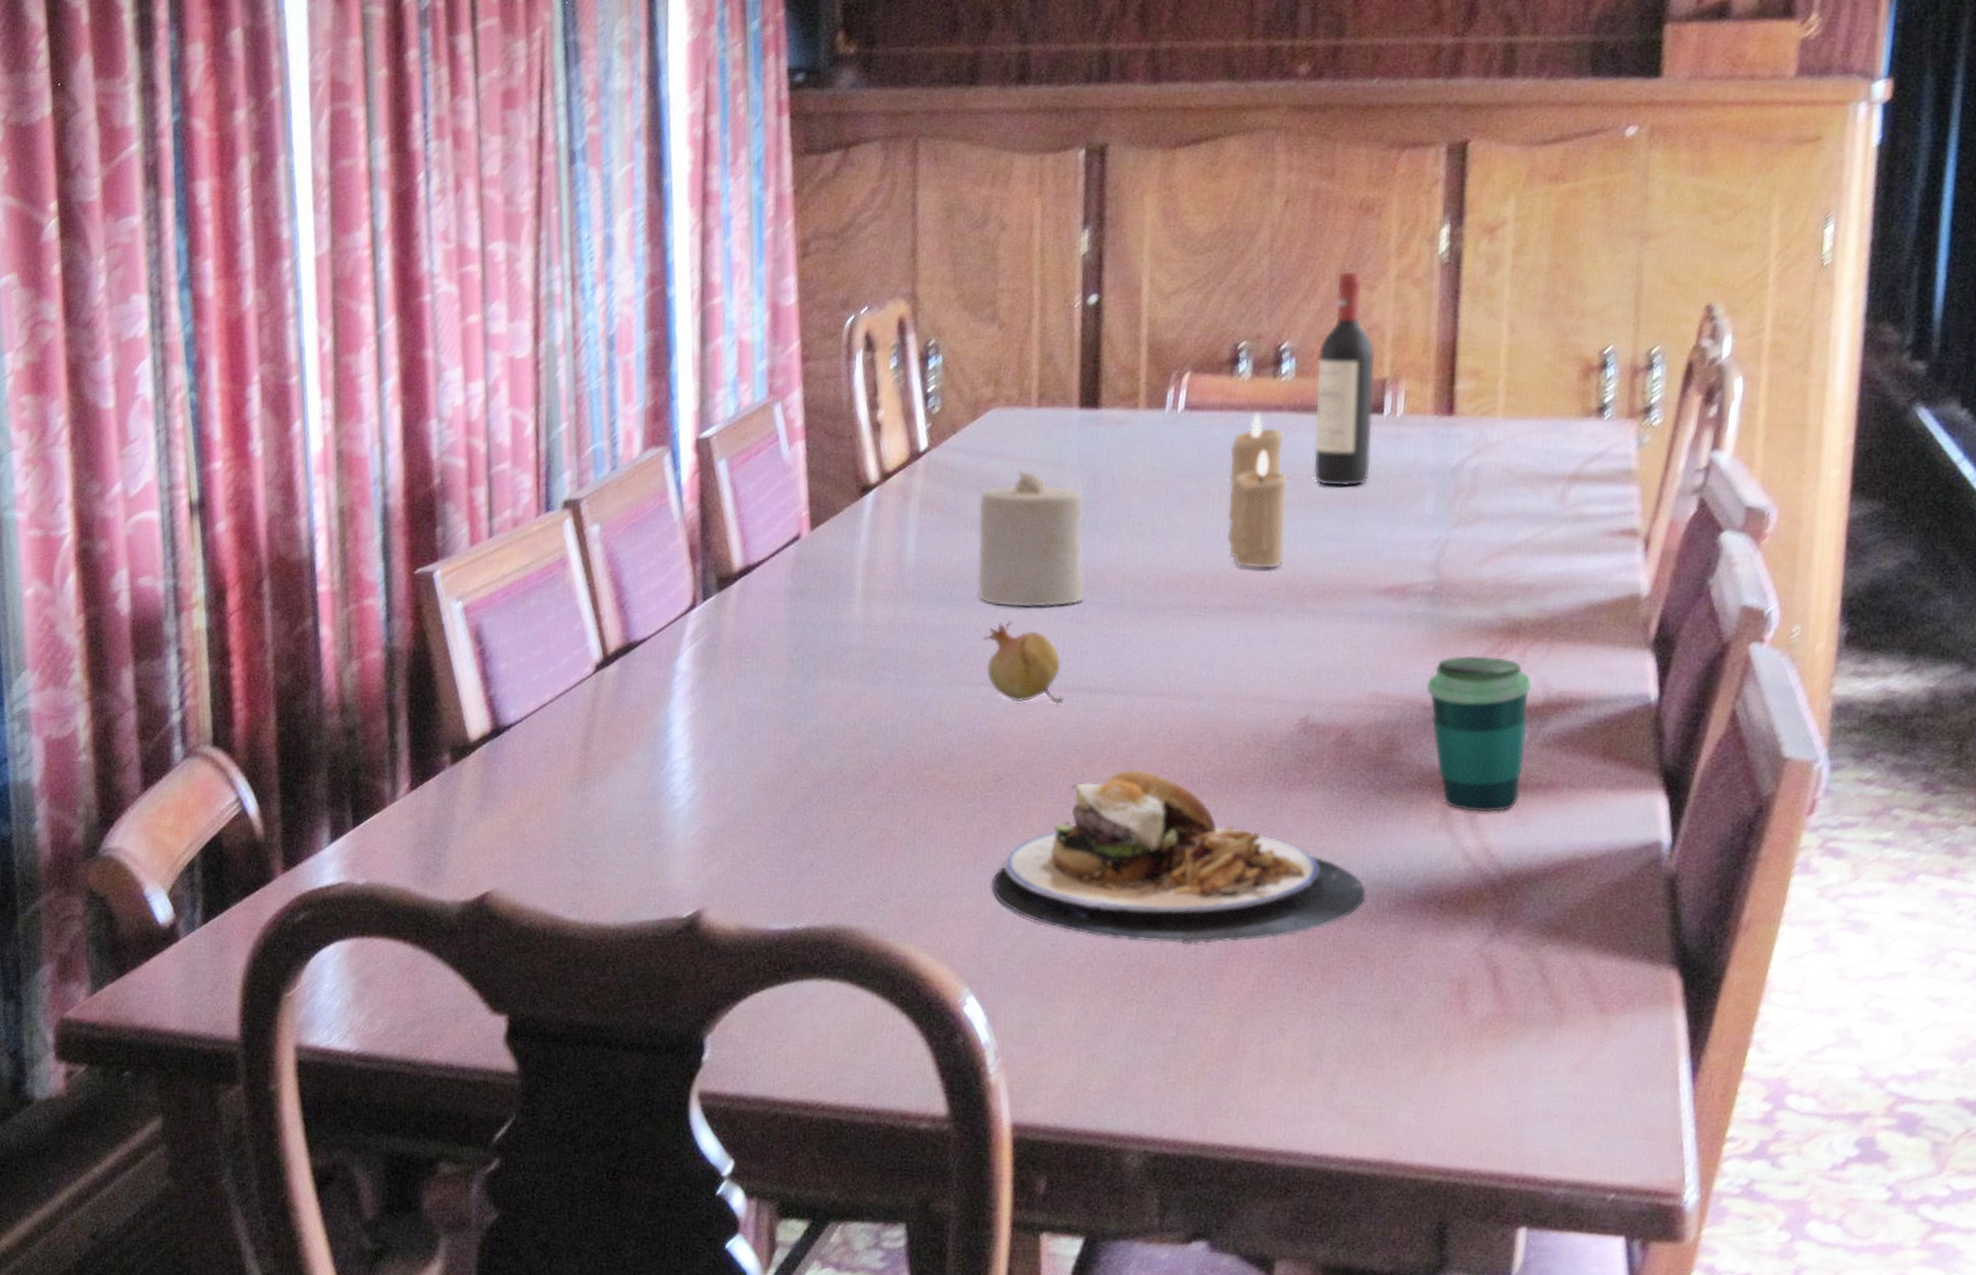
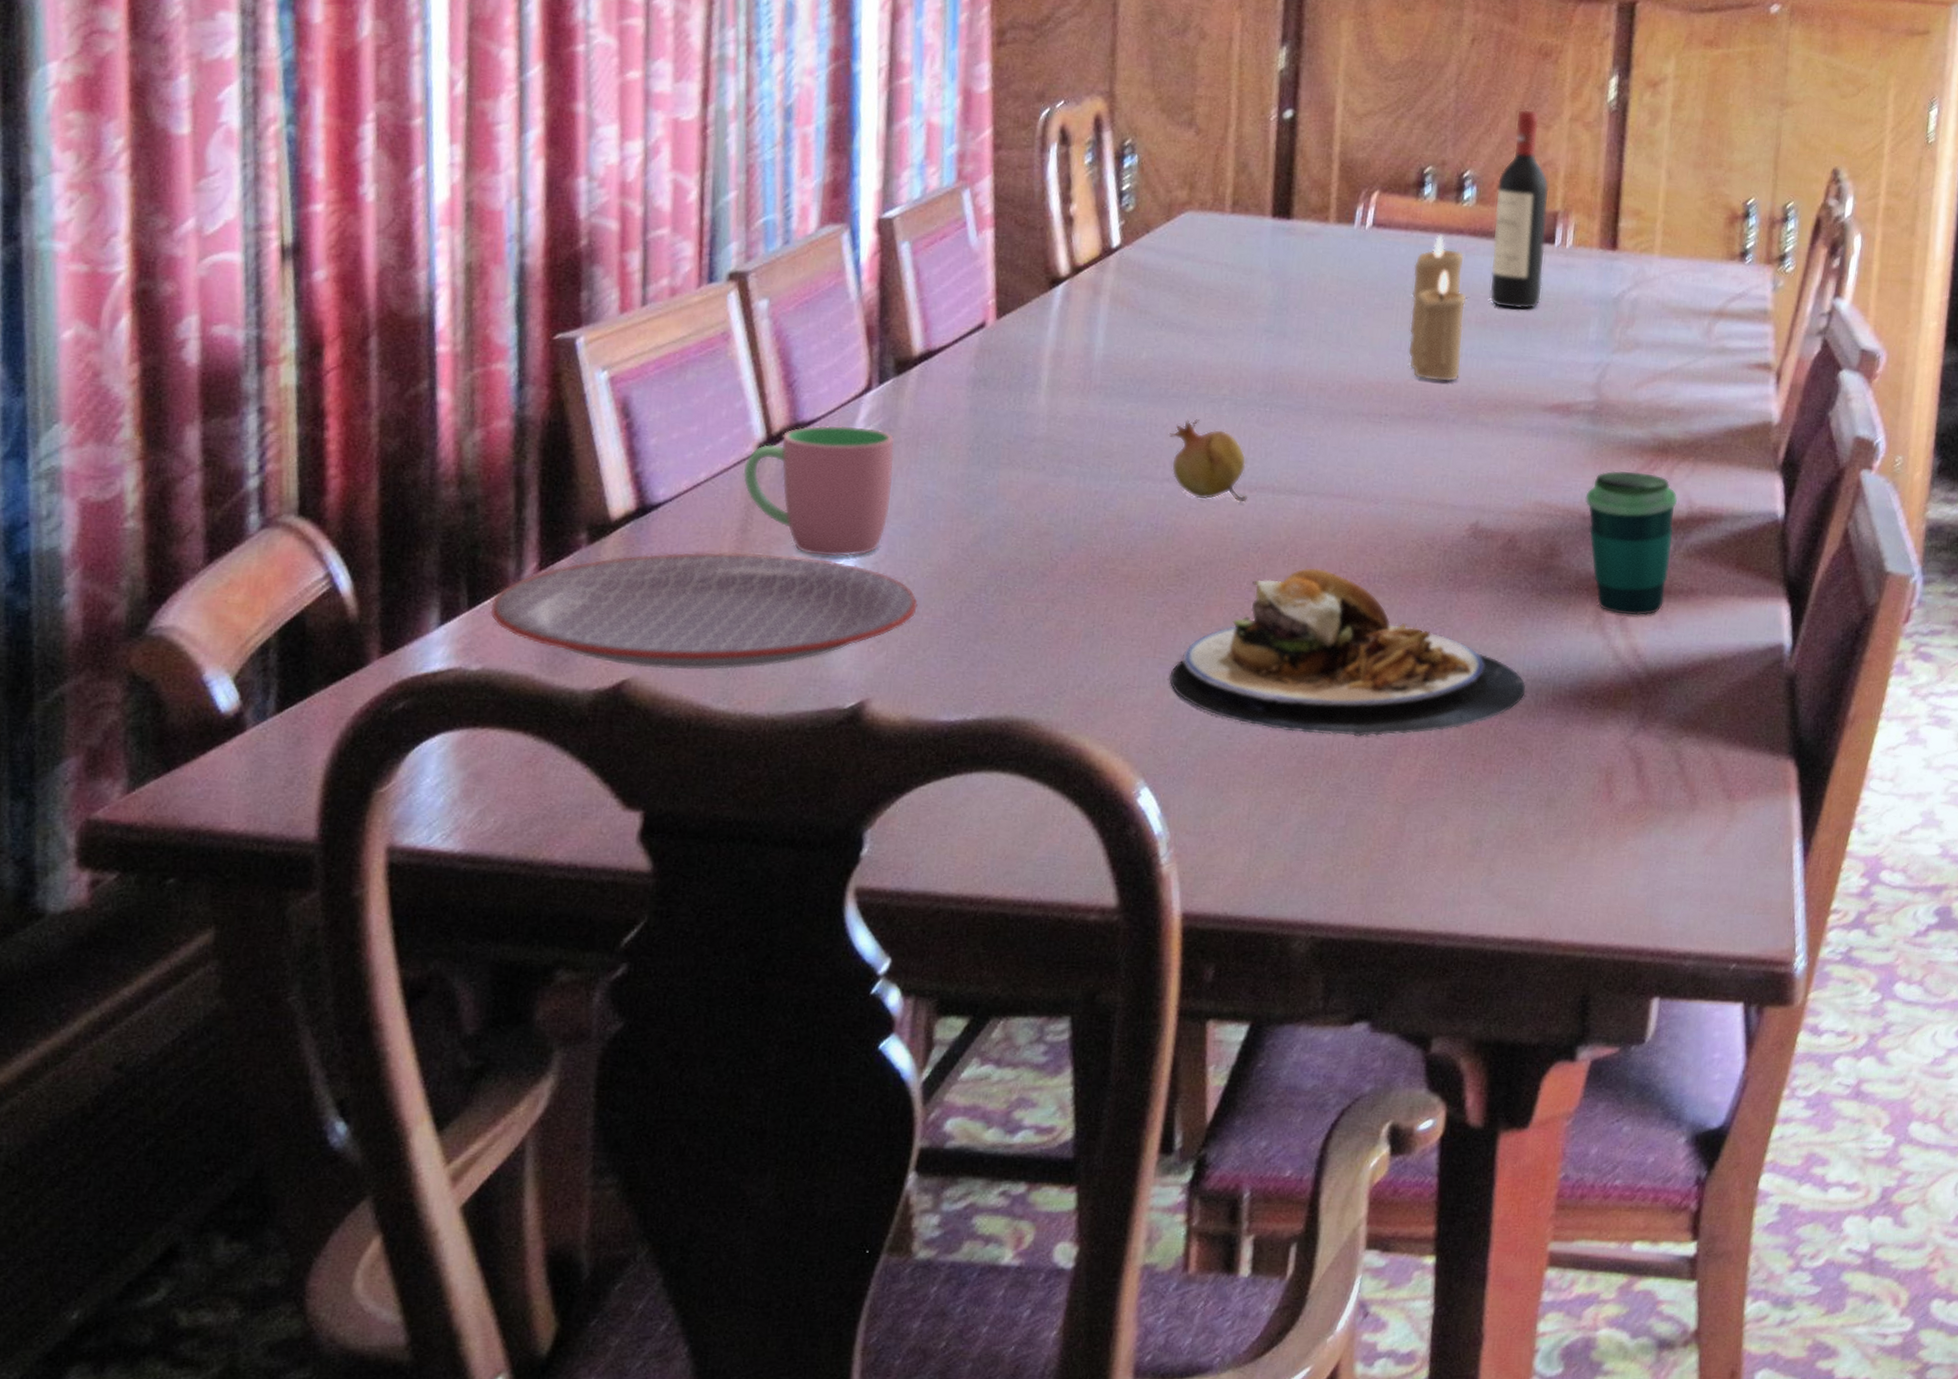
plate: none [371,769,747,882] -> present [490,552,918,670]
cup: none [583,643,720,771] -> present [743,425,895,557]
candle: present [977,470,1085,608] -> none [1165,273,1274,408]

